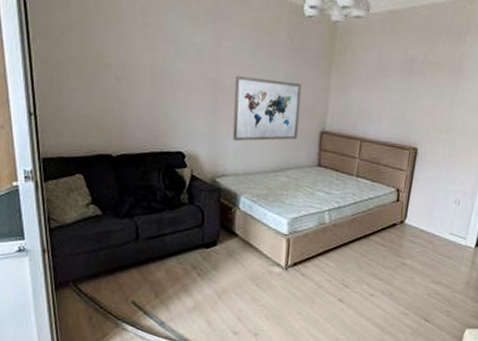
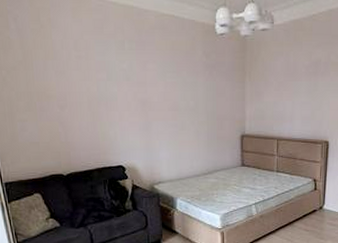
wall art: present [232,75,302,141] -> none [161,94,222,151]

